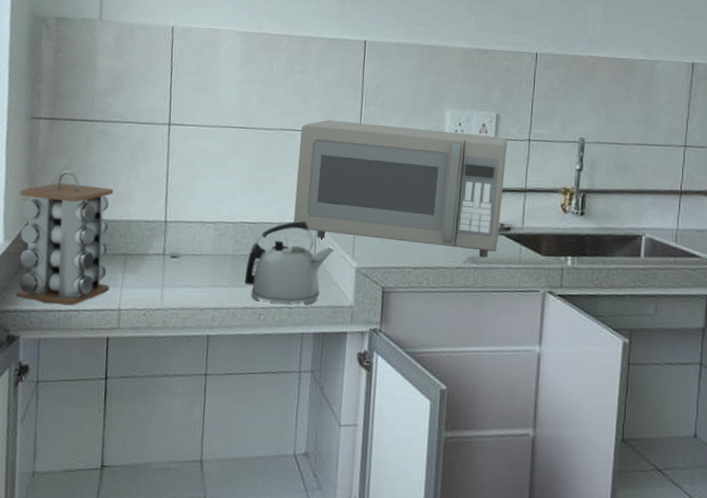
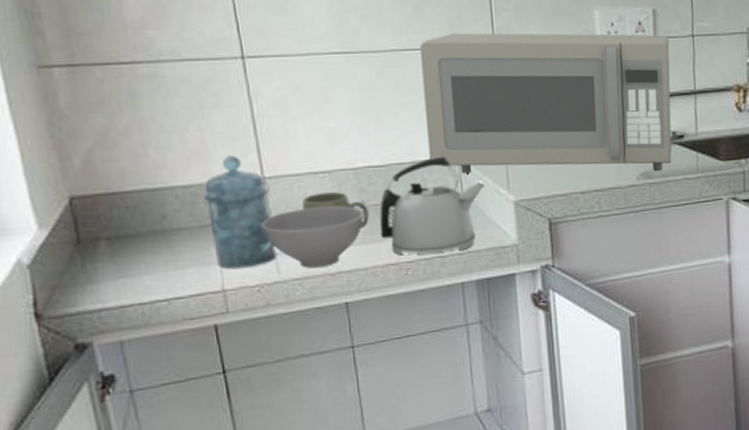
spice rack: present [16,170,114,306] -> none [45,130,205,298]
canister: none [119,200,168,293] -> present [204,155,277,269]
bowl: none [155,250,235,302] -> present [259,206,365,268]
mug: none [189,239,239,273] -> present [301,192,370,228]

